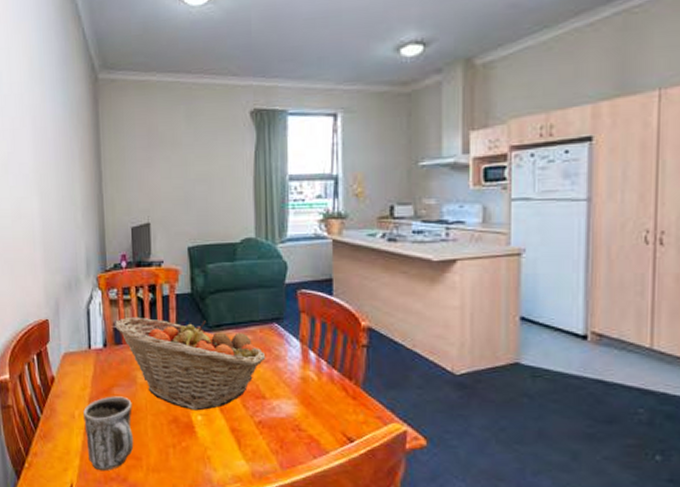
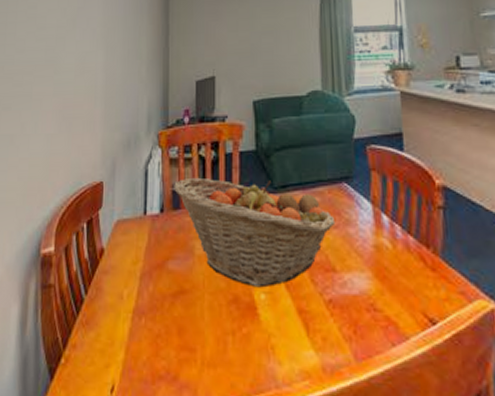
mug: present [83,396,134,471] -> none [133,271,188,368]

